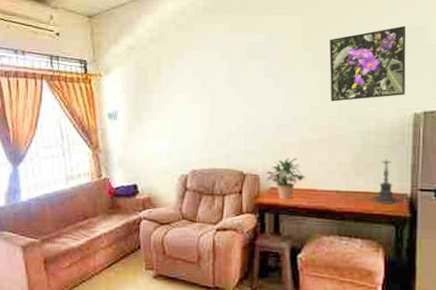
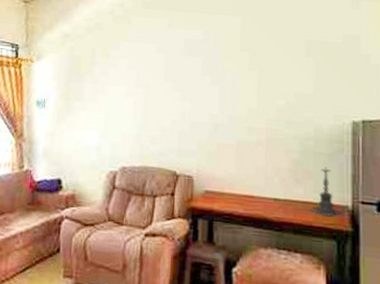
potted plant: present [266,158,306,200] -> none [201,160,242,205]
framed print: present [329,25,406,102] -> none [267,34,343,105]

